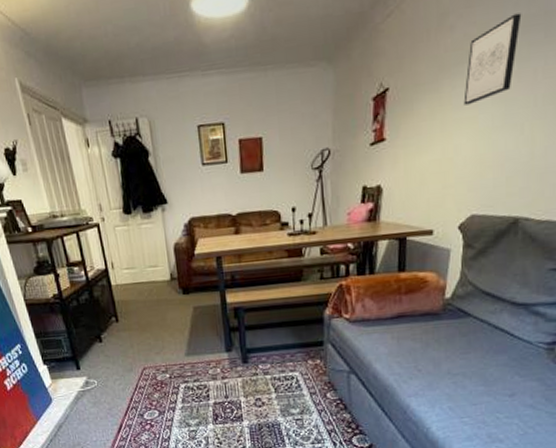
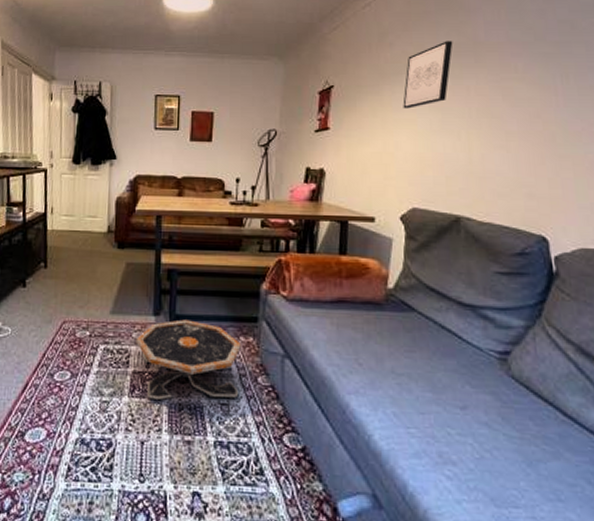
side table: none [213,351,311,424] -> present [136,319,241,400]

